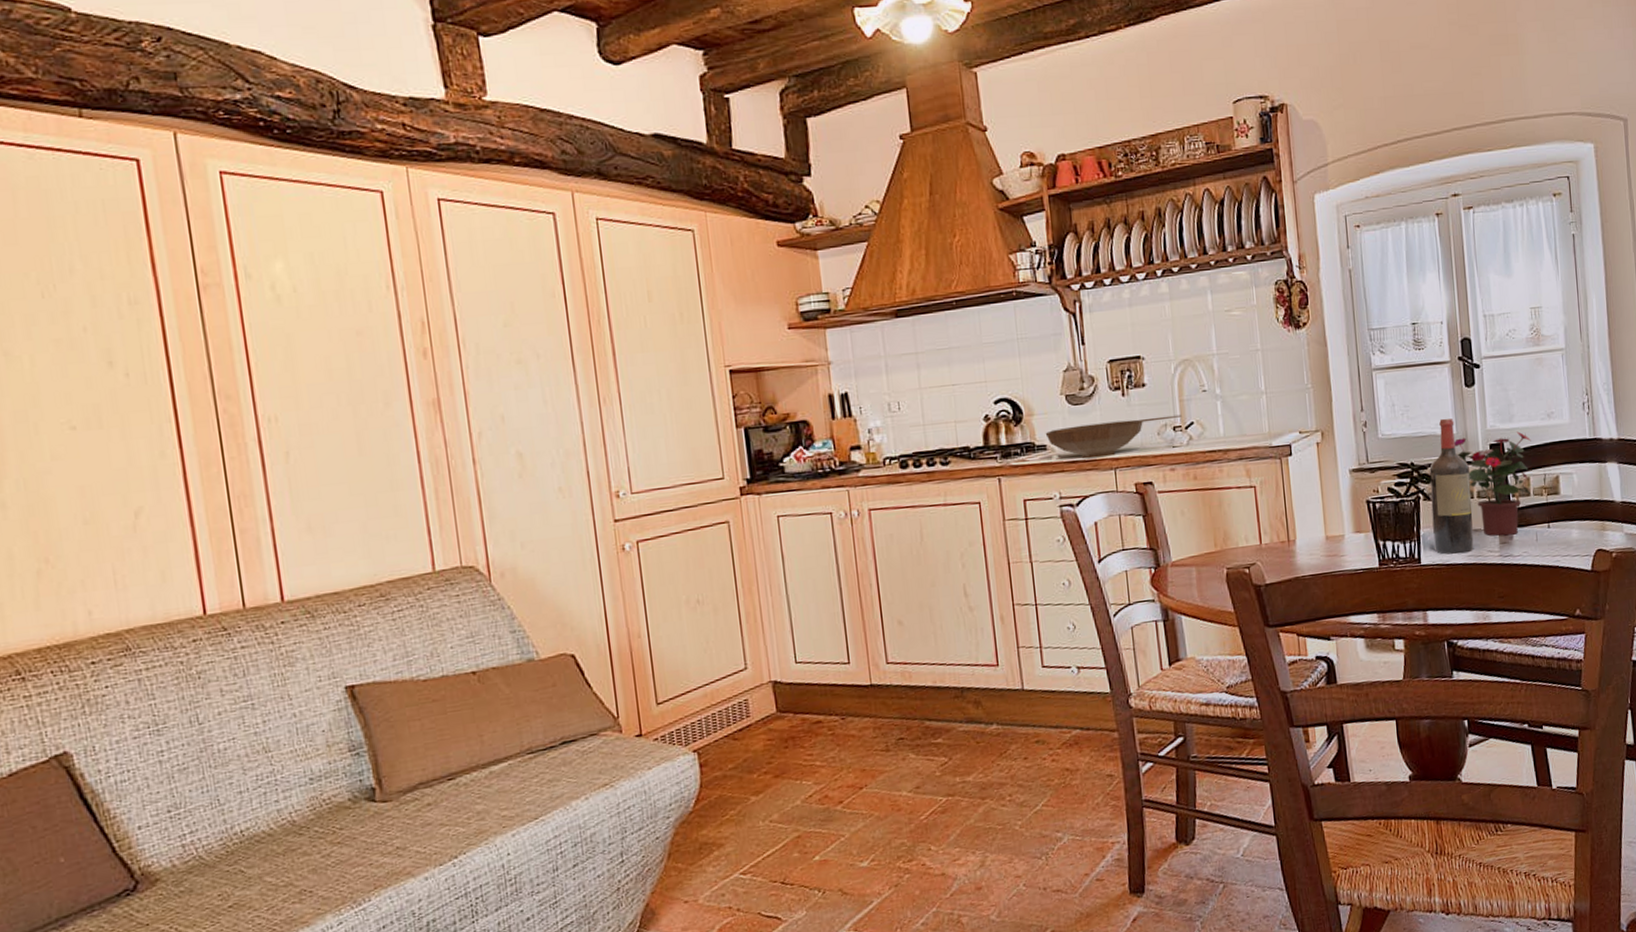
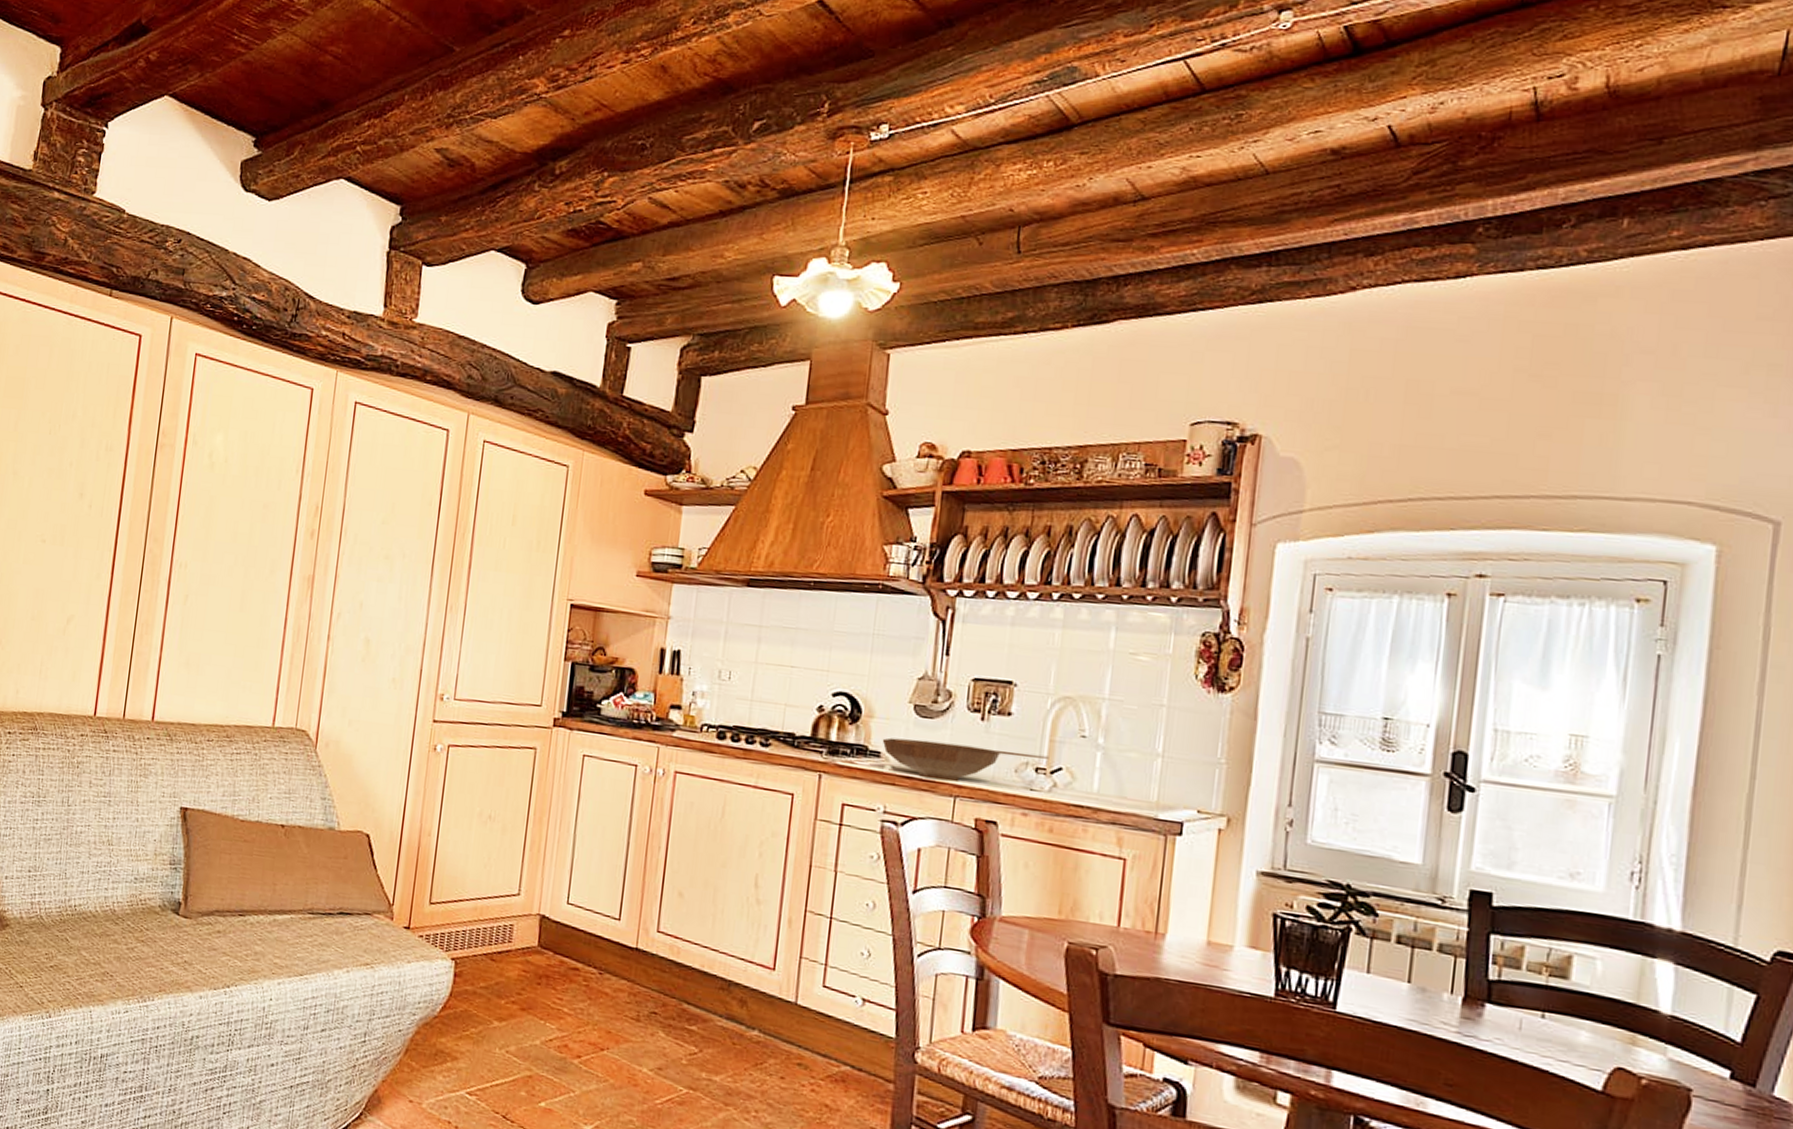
wine bottle: present [1429,418,1474,555] -> none [1358,841,1433,1016]
potted flower: present [1453,431,1532,537] -> none [1415,871,1537,1013]

